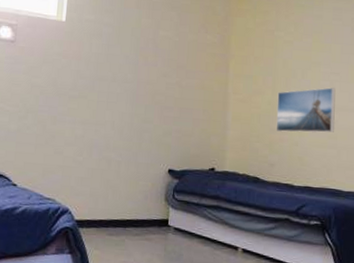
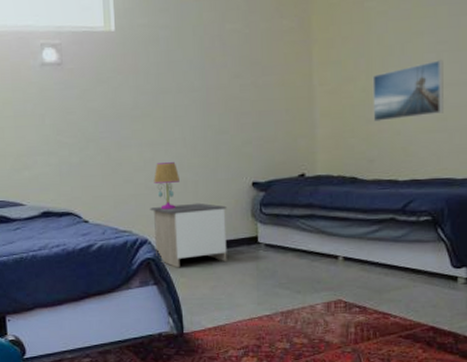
nightstand: none [74,180,144,240] -> present [150,202,227,268]
table lamp: none [81,140,105,184] -> present [154,162,180,210]

